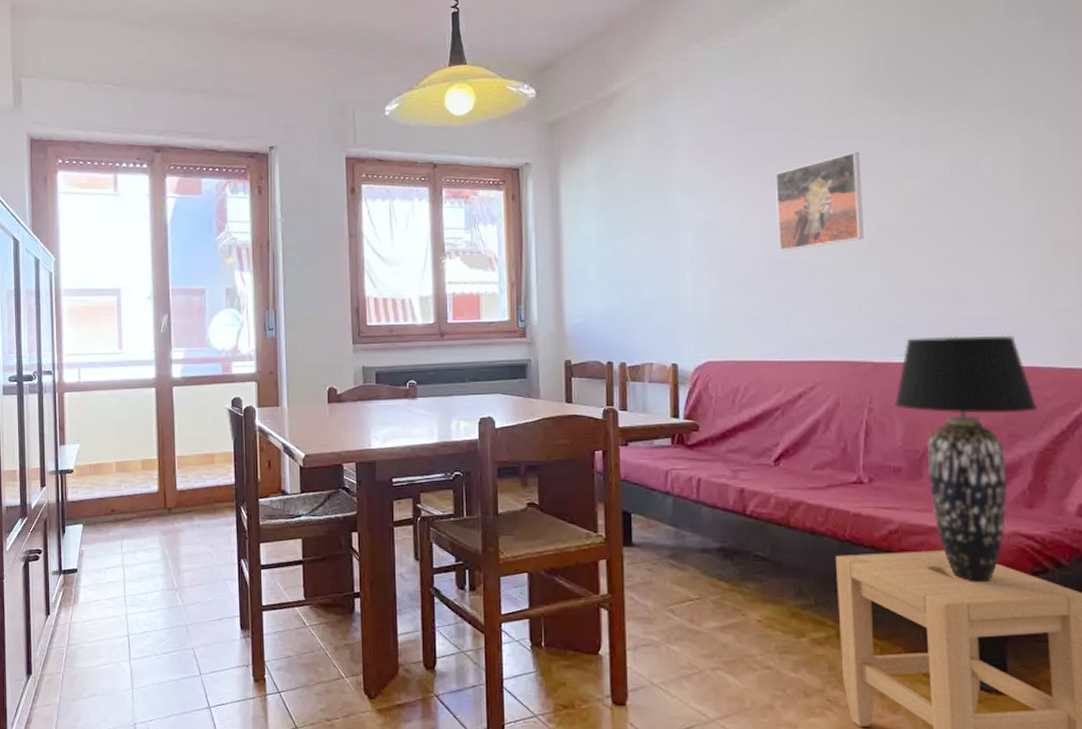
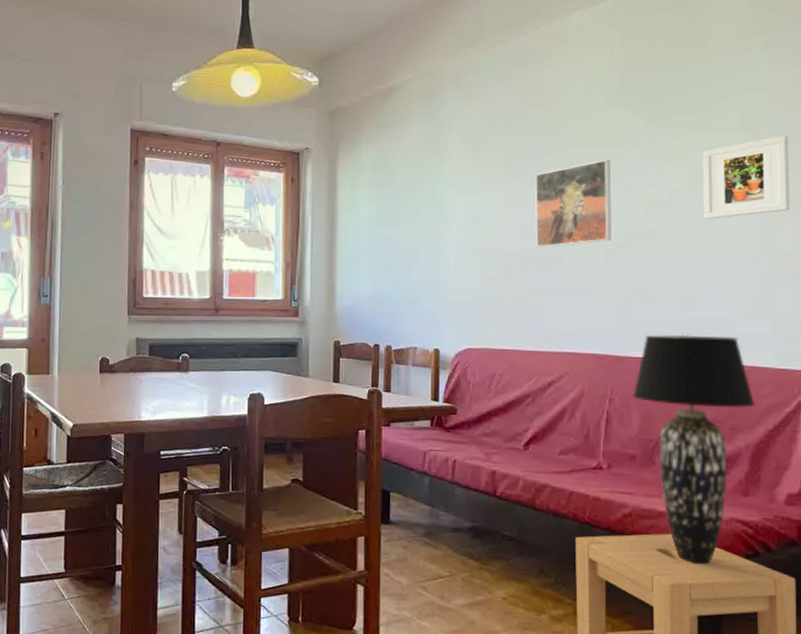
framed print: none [967,110,1072,209] -> present [703,135,790,219]

